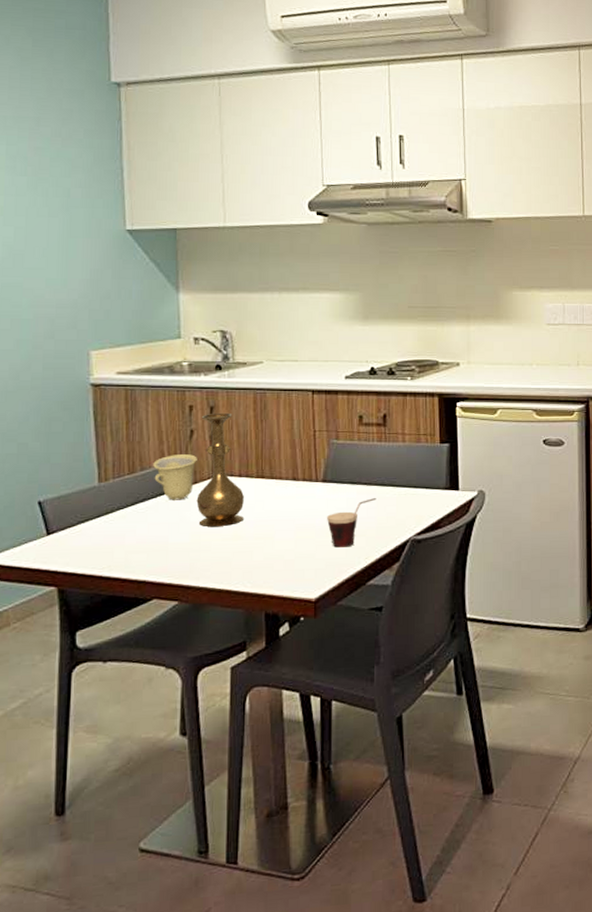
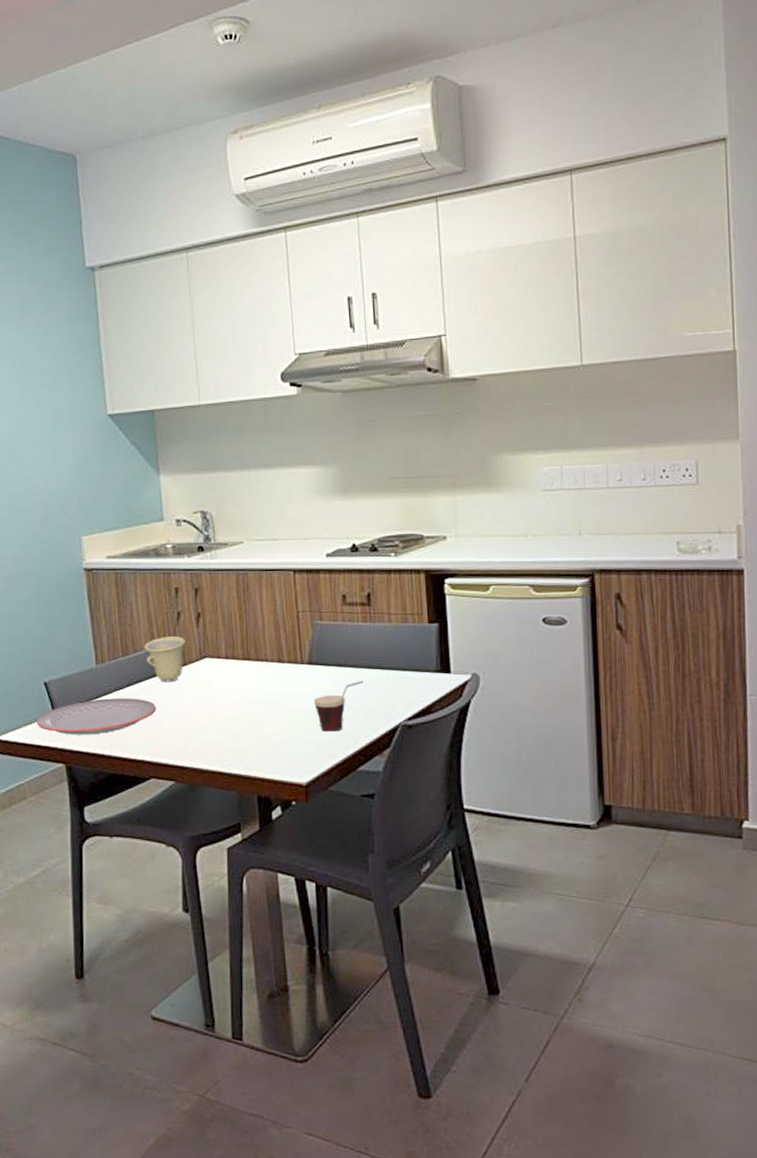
plate: none [26,517,162,557] -> present [36,698,156,735]
vase: present [196,412,244,527] -> none [186,594,232,708]

